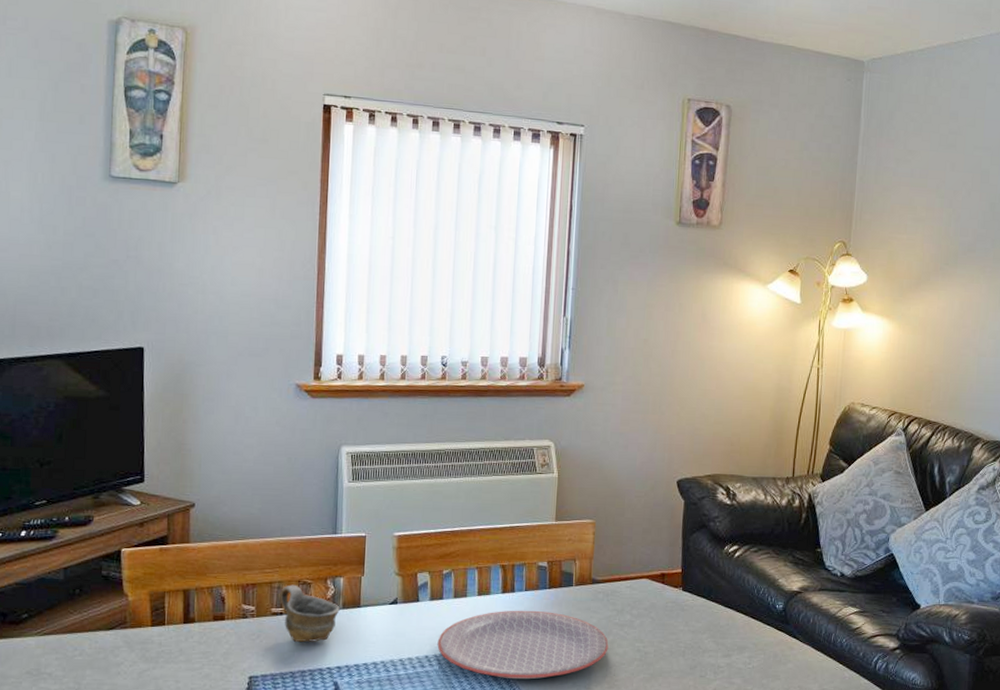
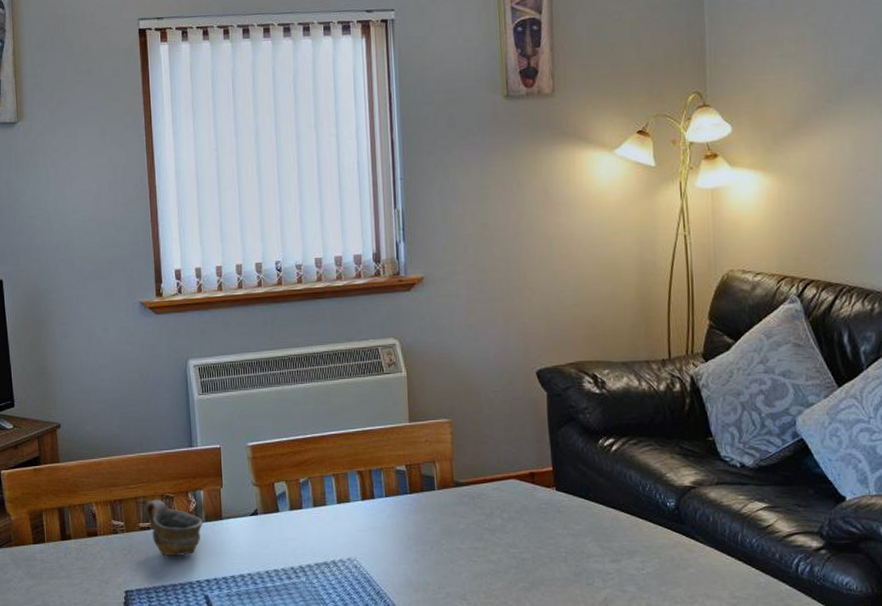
plate: present [437,610,609,680] -> none [301,517,481,590]

